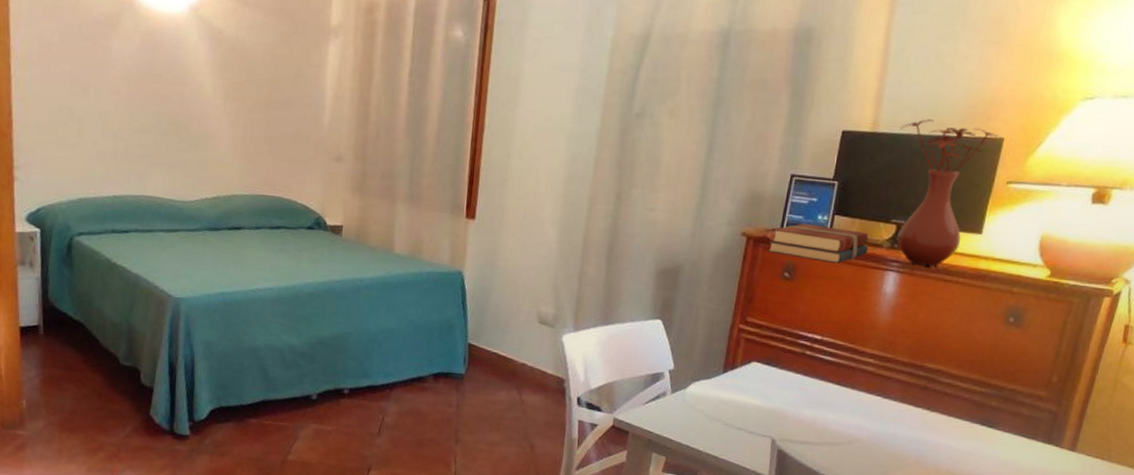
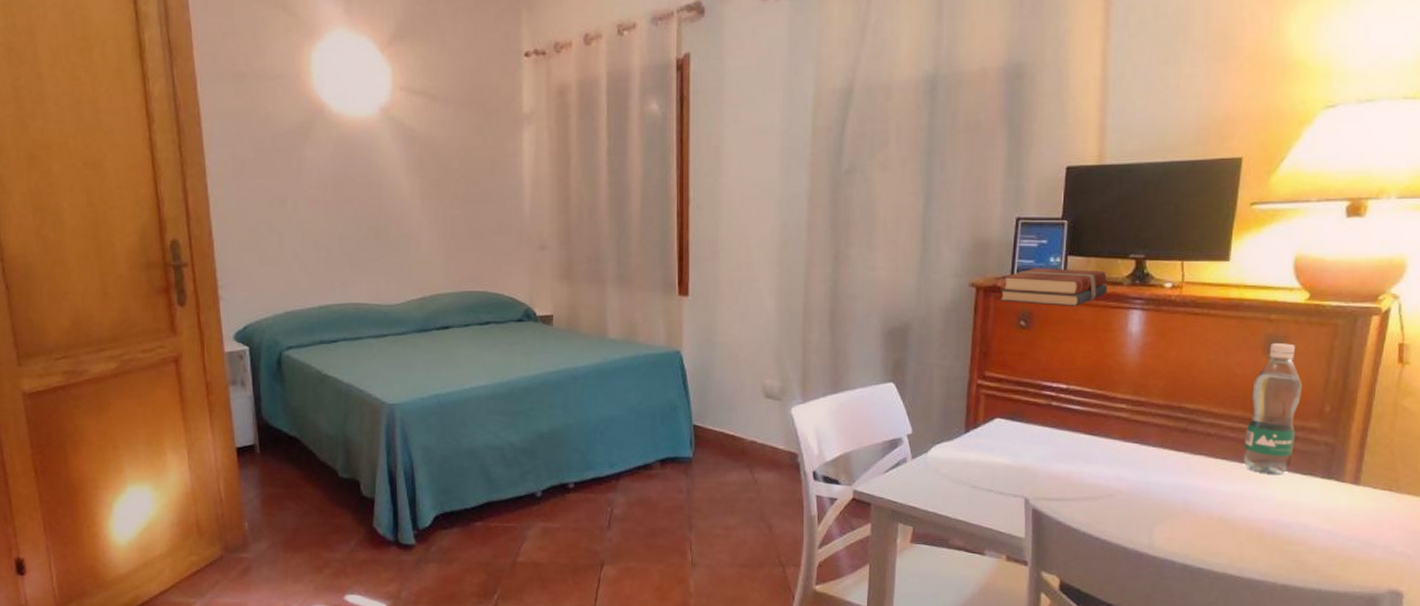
vase: present [897,119,1004,267] -> none [1128,145,1242,301]
bottle: none [973,314,1035,437] -> present [1243,343,1302,475]

